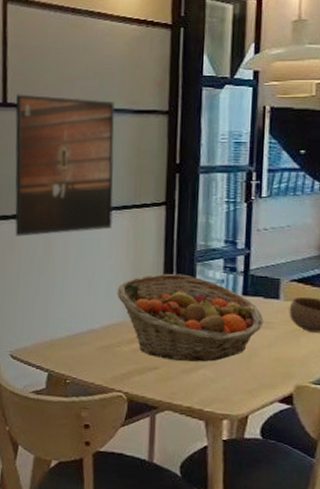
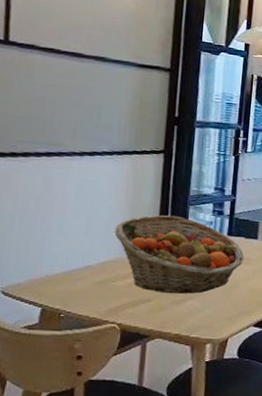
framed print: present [14,94,116,237] -> none [12,33,121,175]

